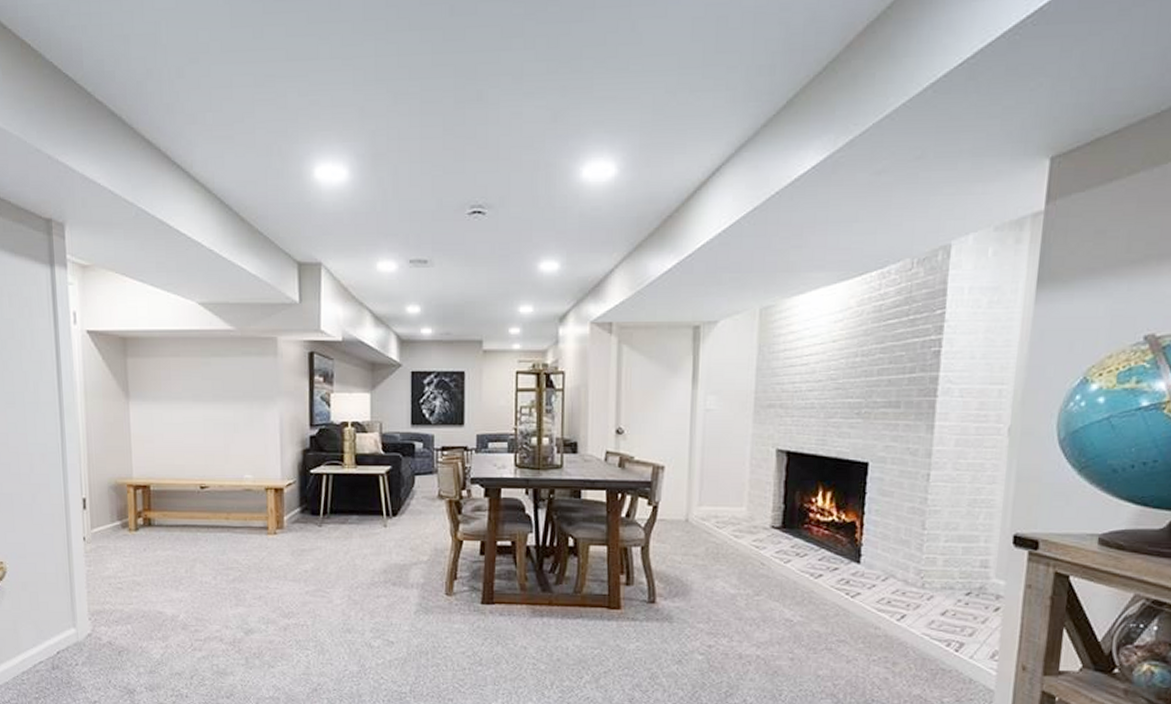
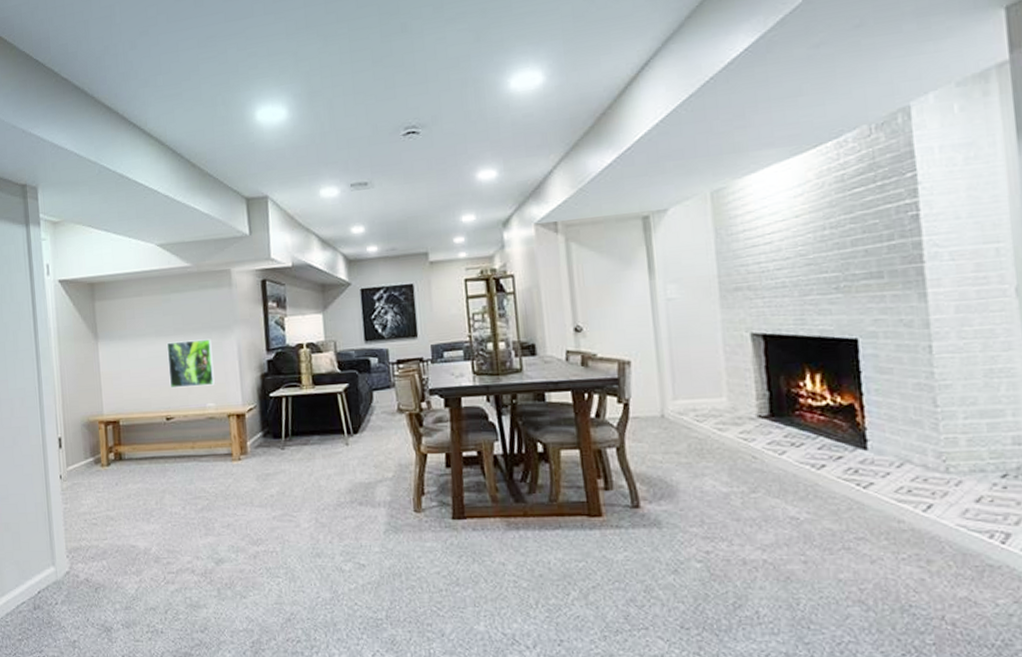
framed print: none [204,408,254,457] -> present [166,338,215,389]

